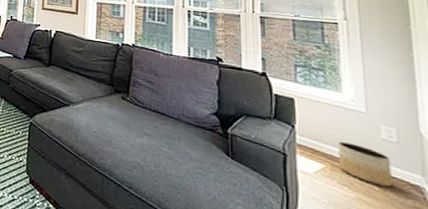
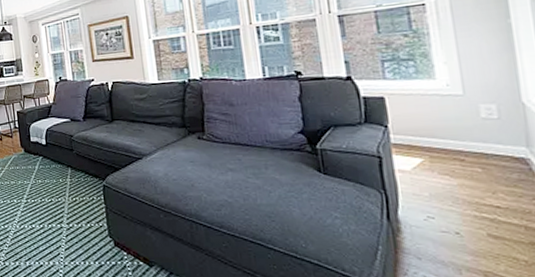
planter: present [338,141,393,187] -> none [436,130,496,167]

